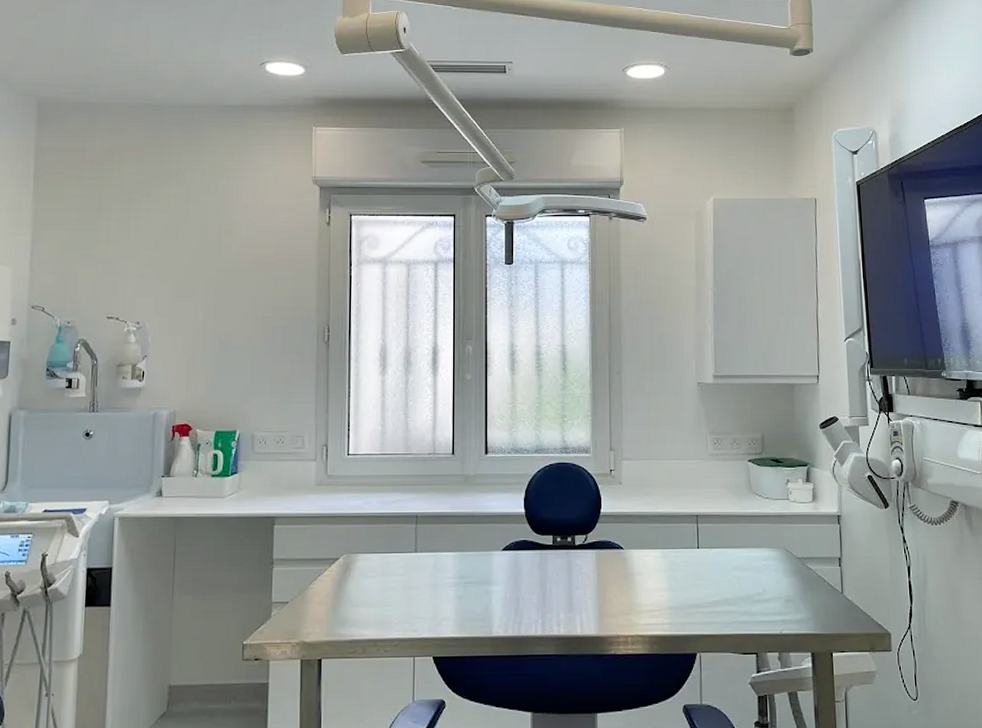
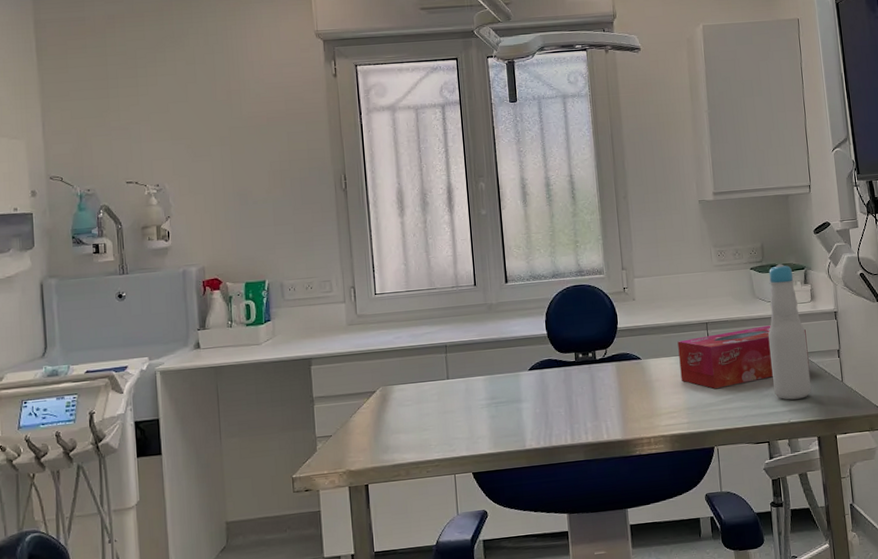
tissue box: none [664,524,807,589] -> present [677,325,810,389]
bottle: none [764,458,808,609] -> present [768,264,812,400]

